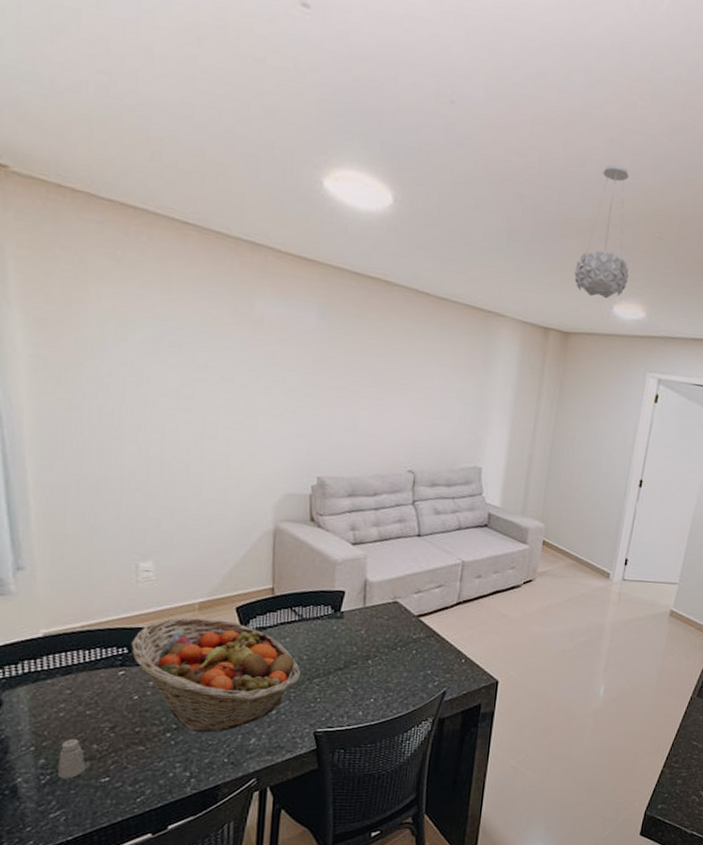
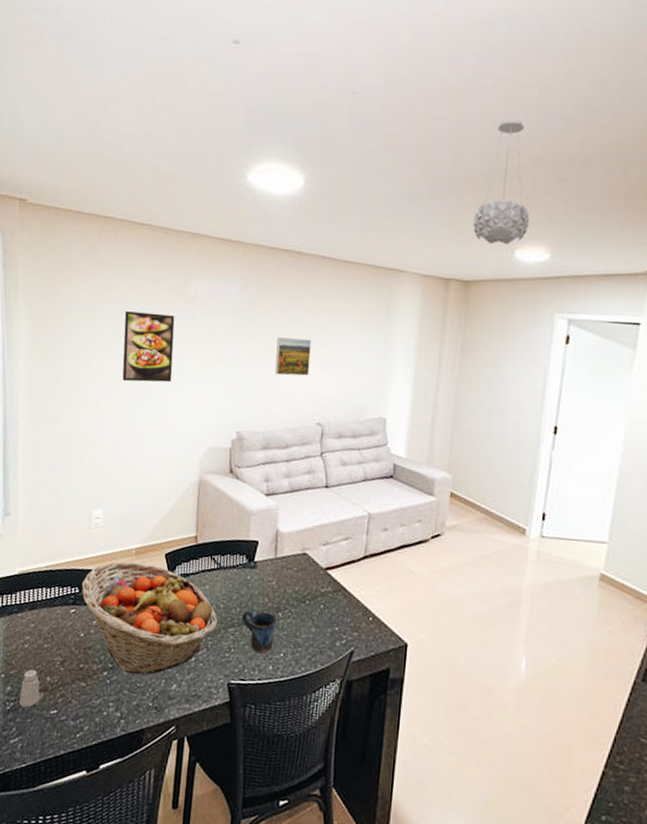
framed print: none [168,330,236,419] -> present [122,311,175,383]
mug: none [328,659,367,700] -> present [242,609,277,653]
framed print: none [360,376,403,420] -> present [274,337,312,376]

